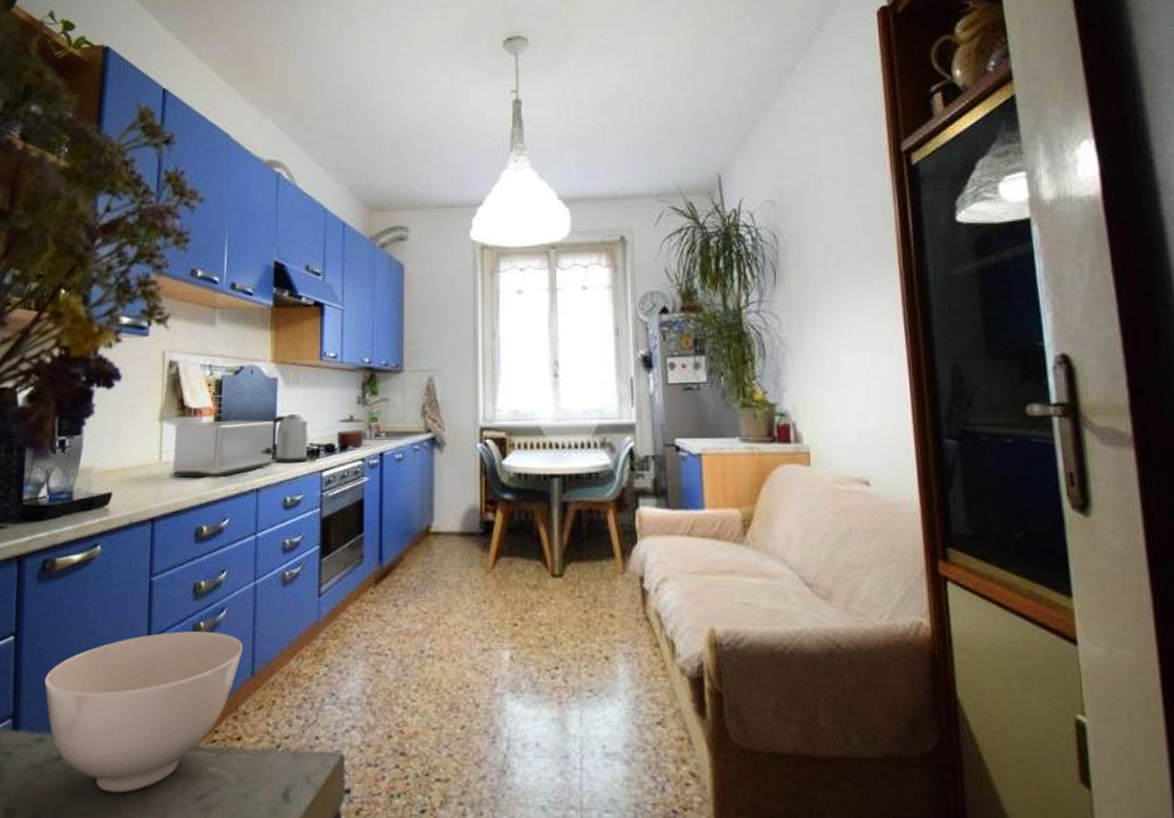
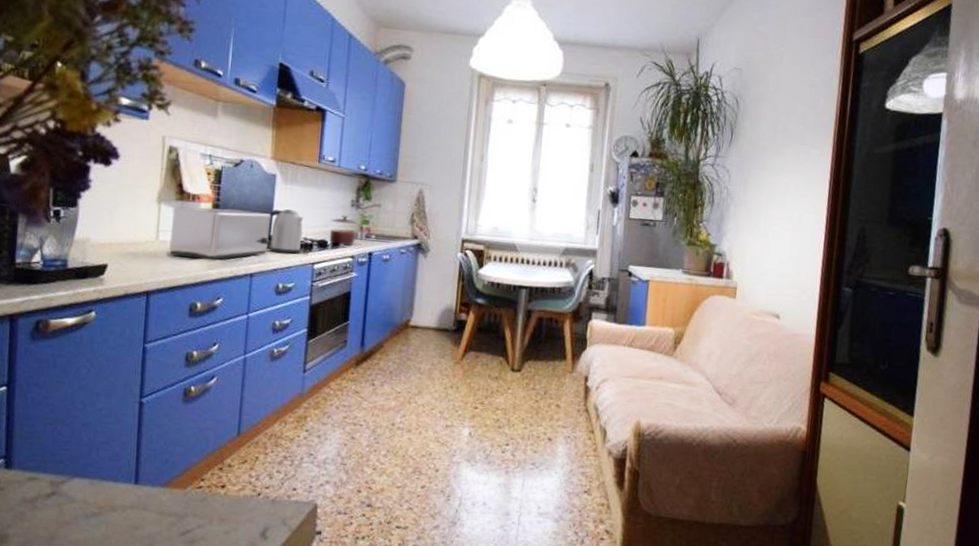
bowl: present [44,631,243,793] -> none [37,393,231,526]

